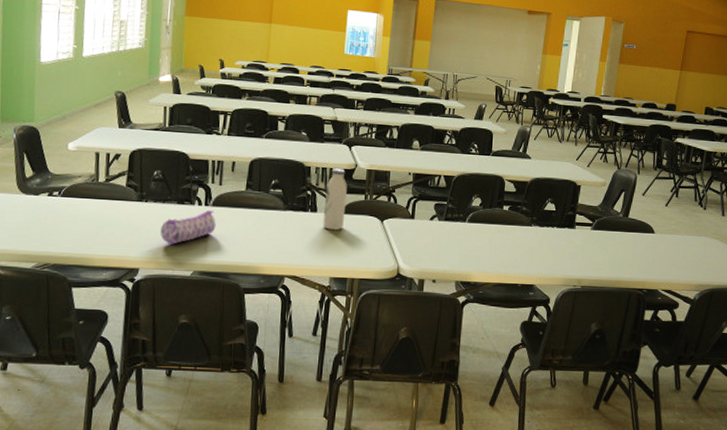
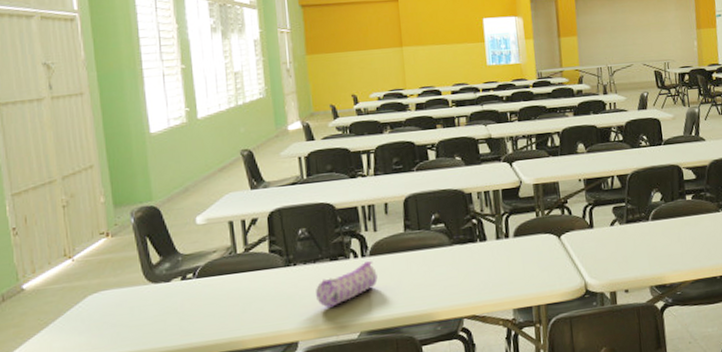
water bottle: present [323,168,347,230] -> none [492,188,518,257]

